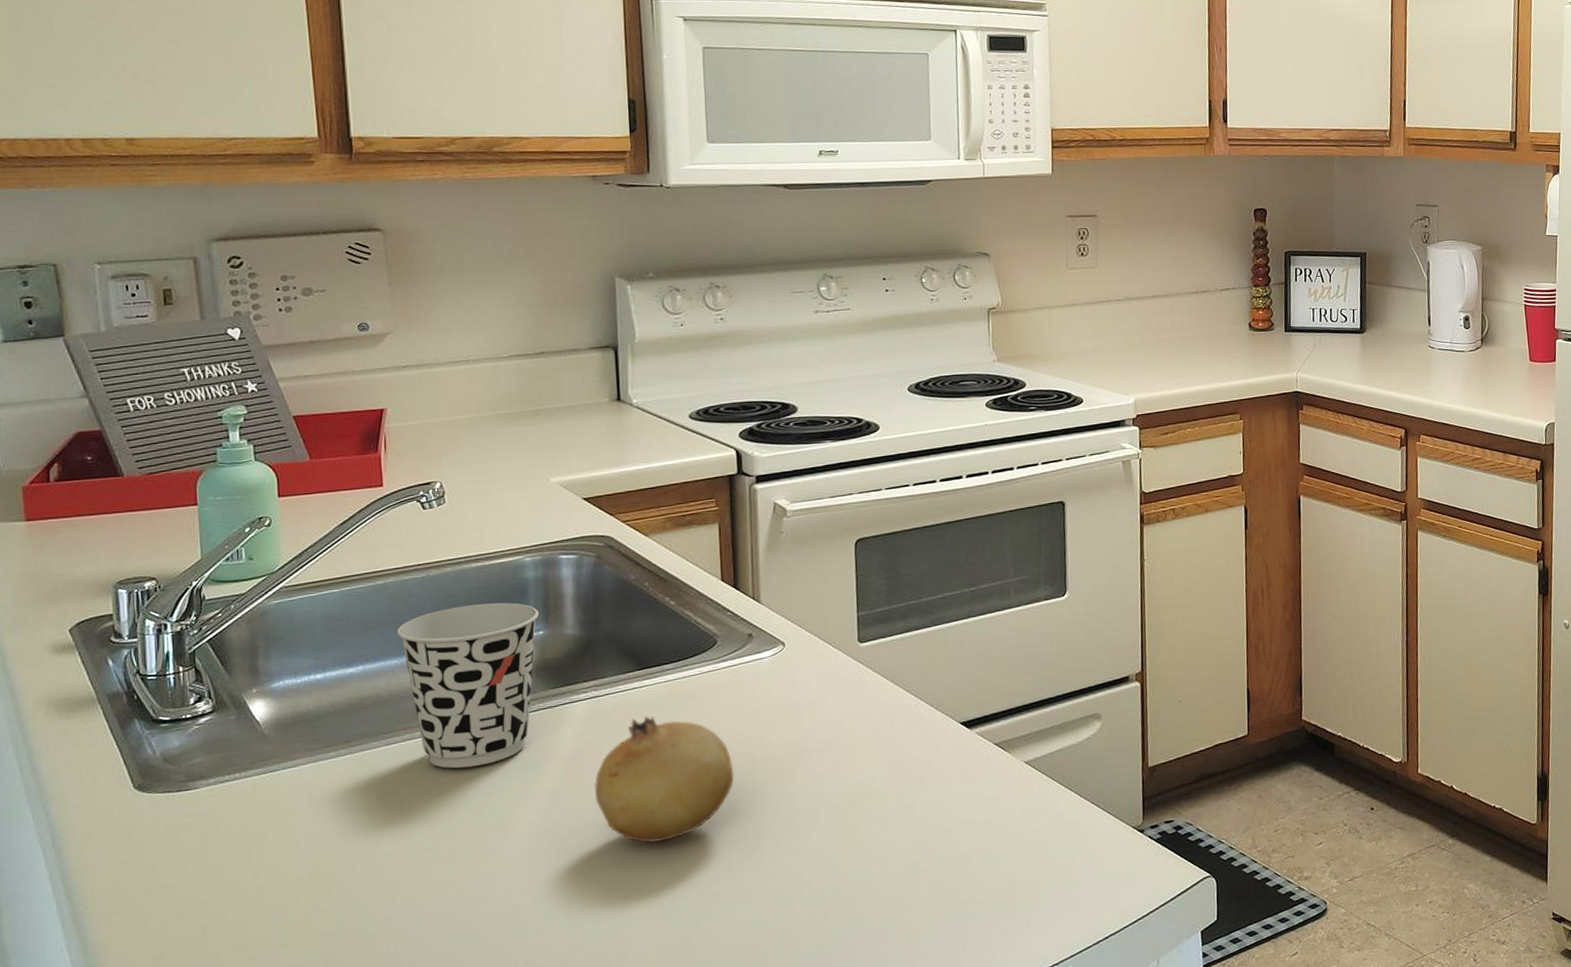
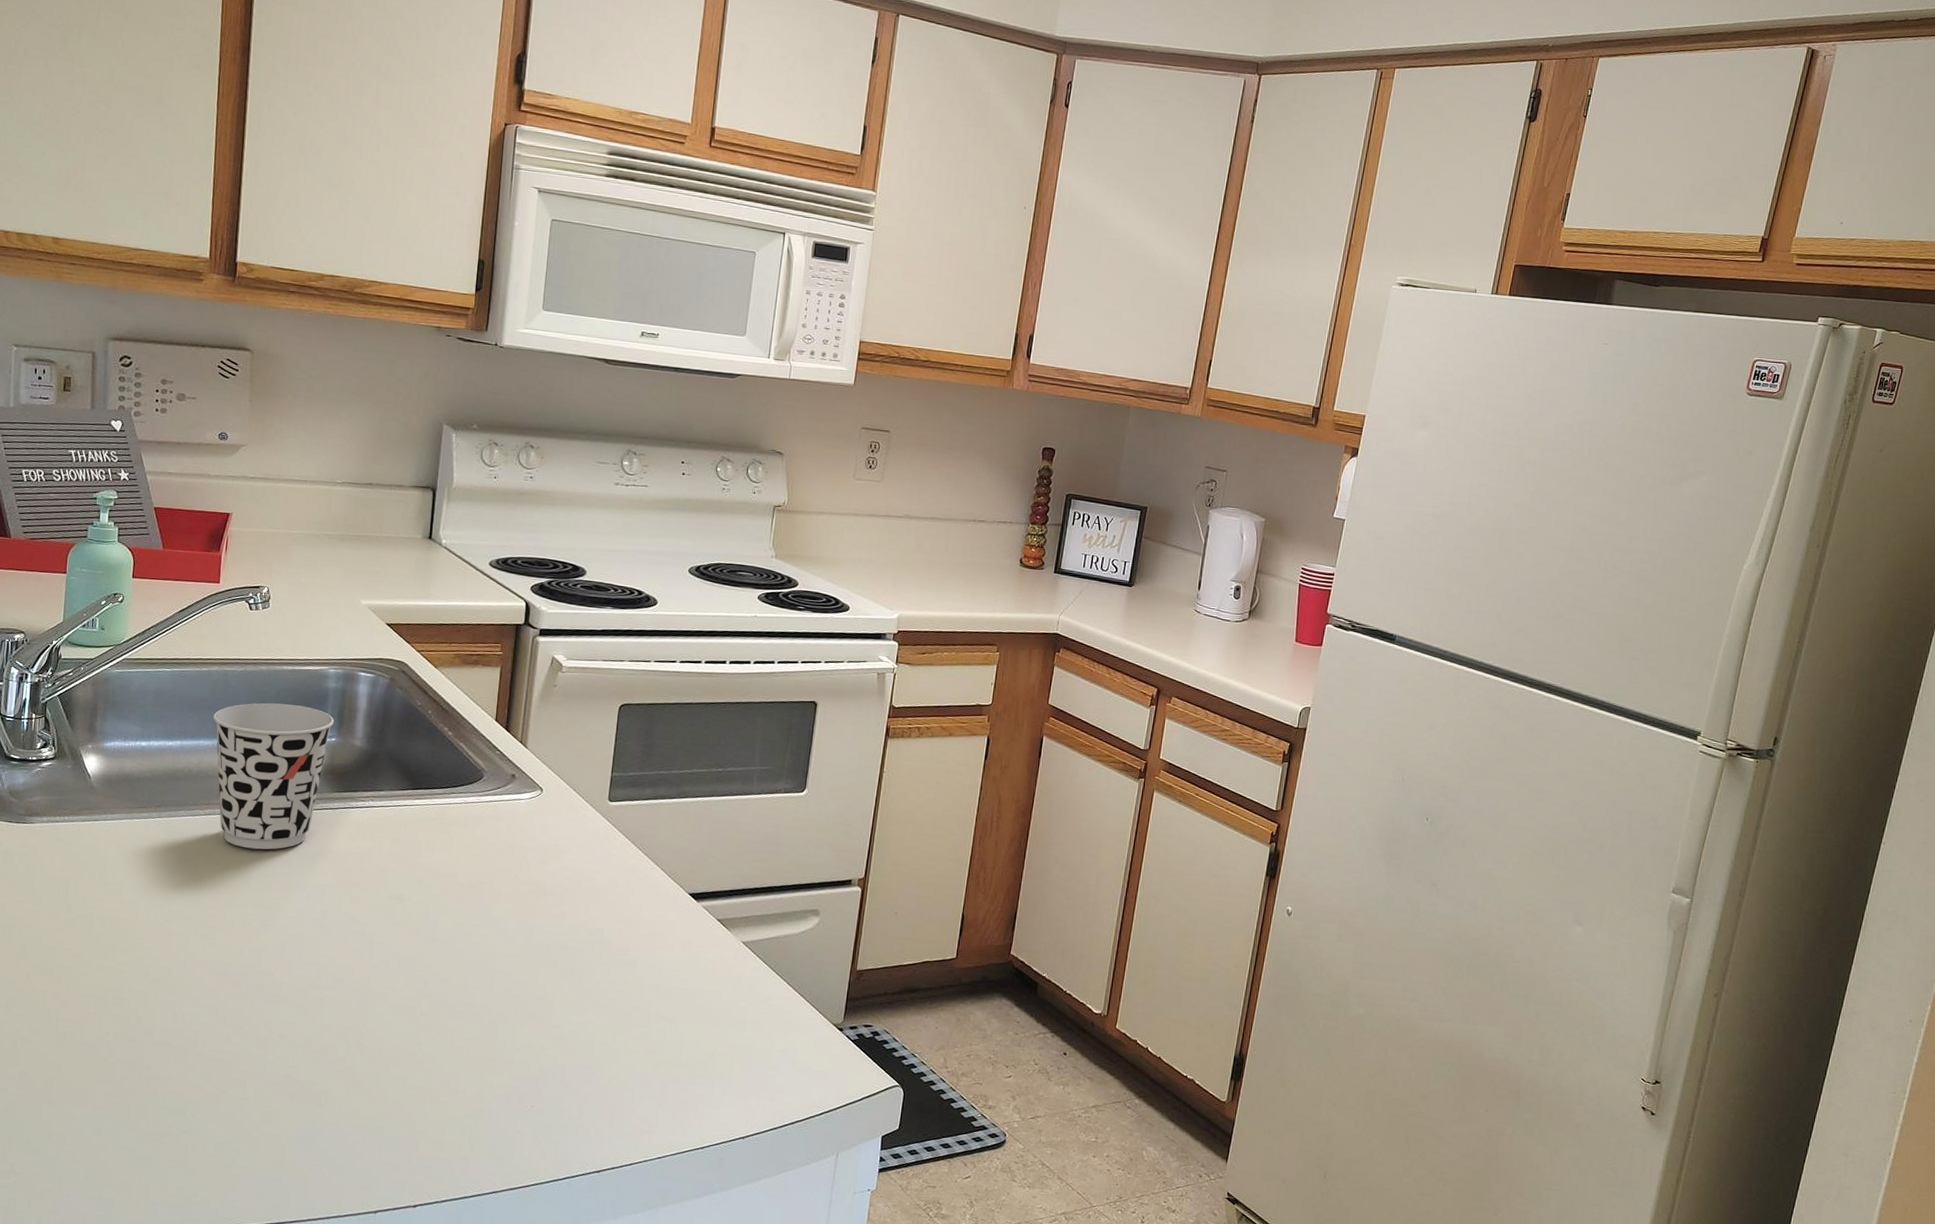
fruit: present [595,715,735,843] -> none [358,832,481,950]

